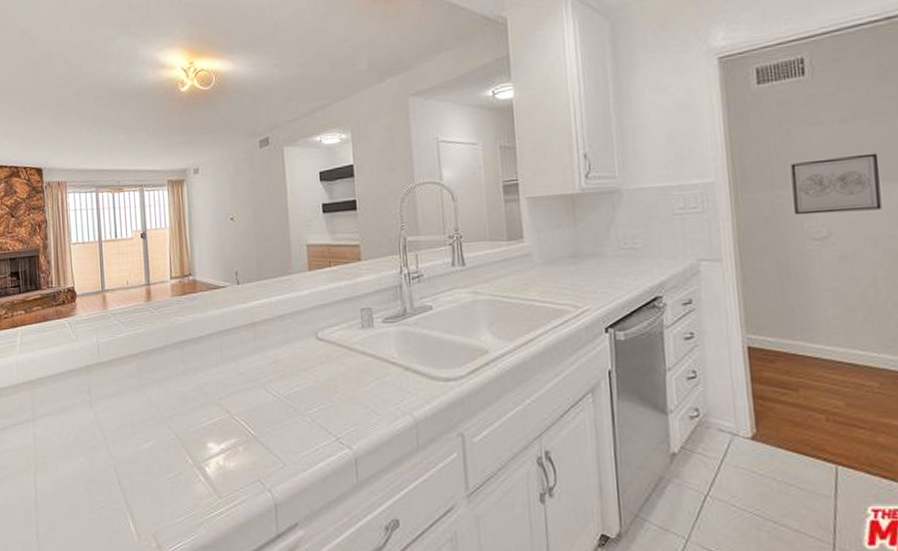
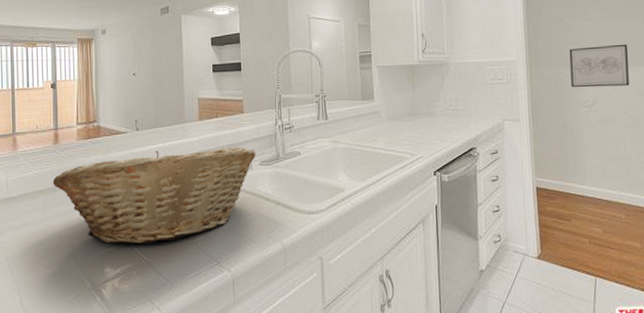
fruit basket: none [146,301,378,416] -> present [52,147,256,244]

